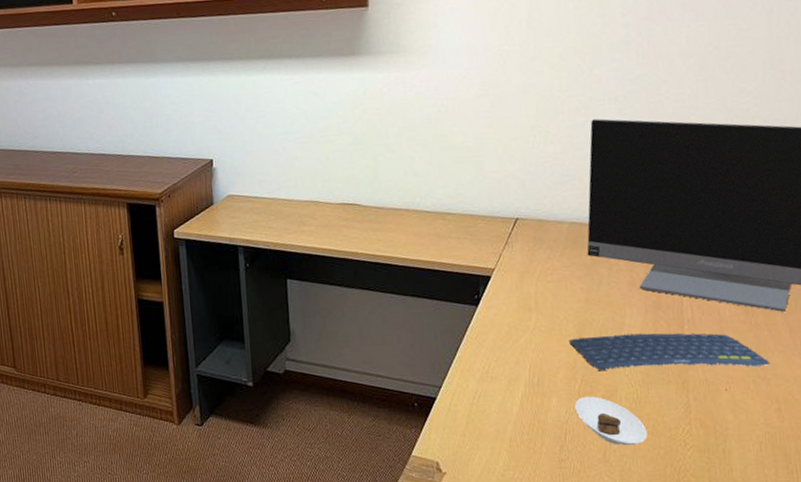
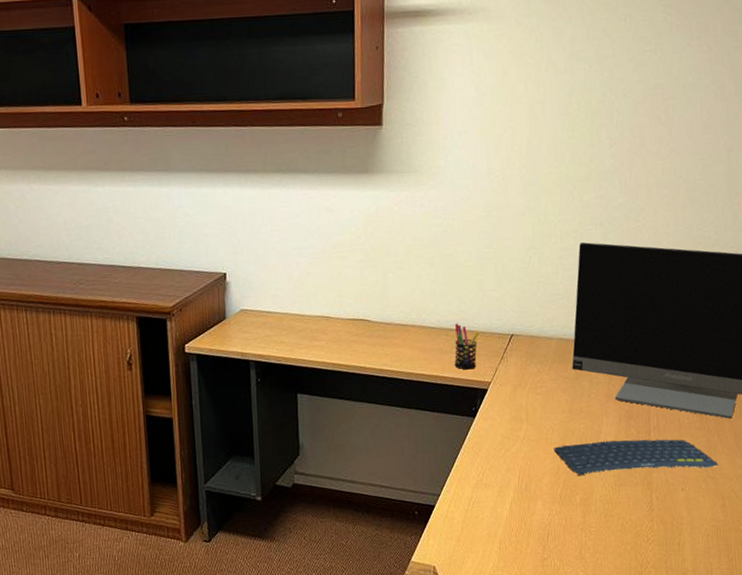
pen holder: none [453,207,480,256] -> present [454,323,479,370]
saucer: present [575,396,648,446] -> none [557,499,617,543]

